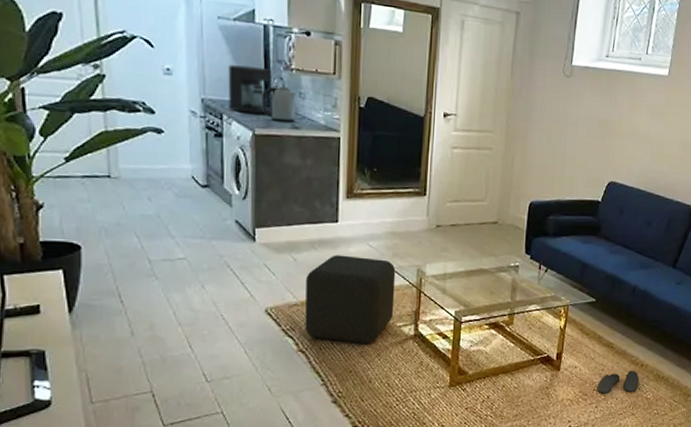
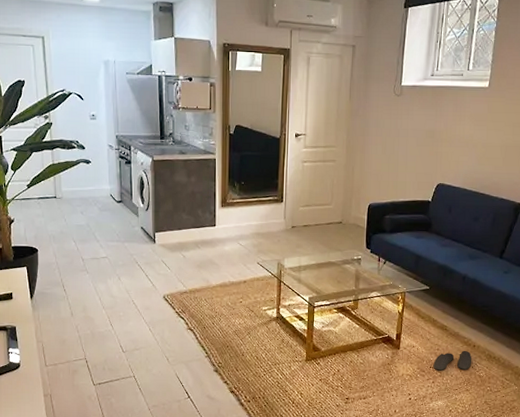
coffee maker: present [228,65,272,114] -> none [134,107,166,144]
kettle: present [262,86,296,124] -> none [158,121,182,150]
cube: present [305,255,396,343] -> none [192,252,261,324]

